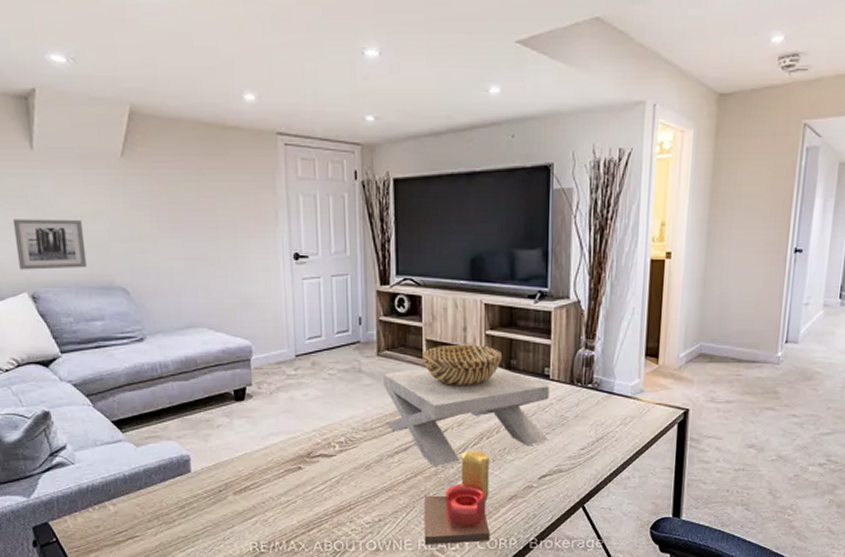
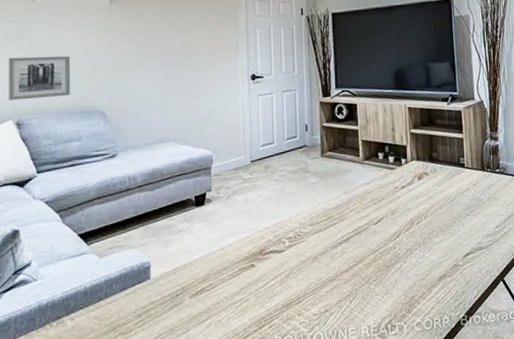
decorative bowl: present [383,344,550,466] -> none [327,142,468,253]
candle: present [423,450,490,544] -> none [365,235,425,331]

